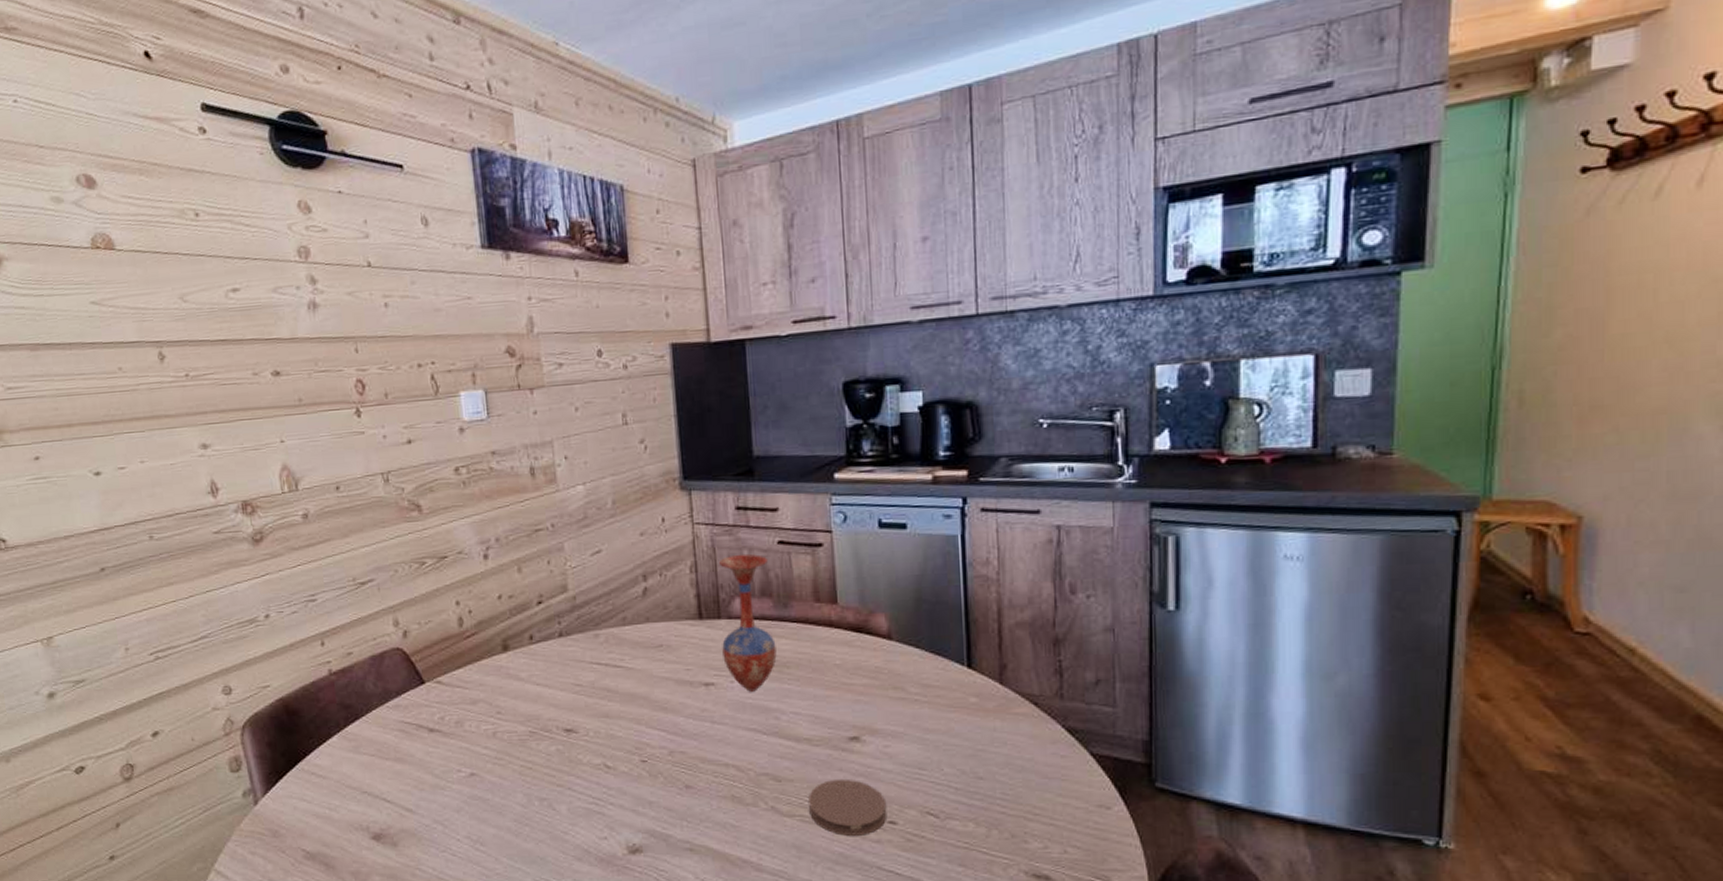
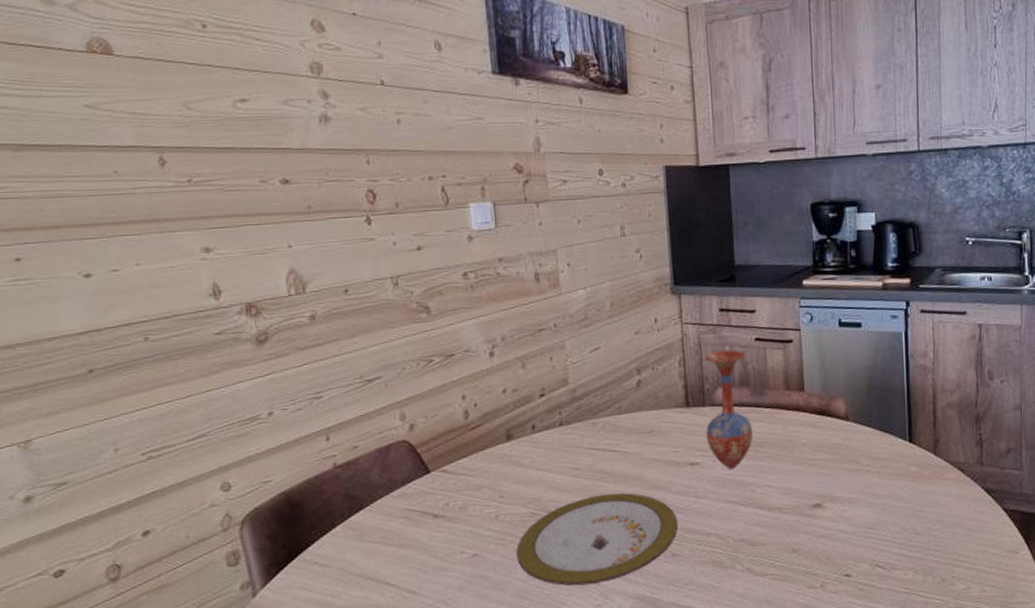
plate: none [515,713,692,815] -> present [516,493,678,586]
coaster: present [808,780,888,836] -> none [779,541,844,589]

